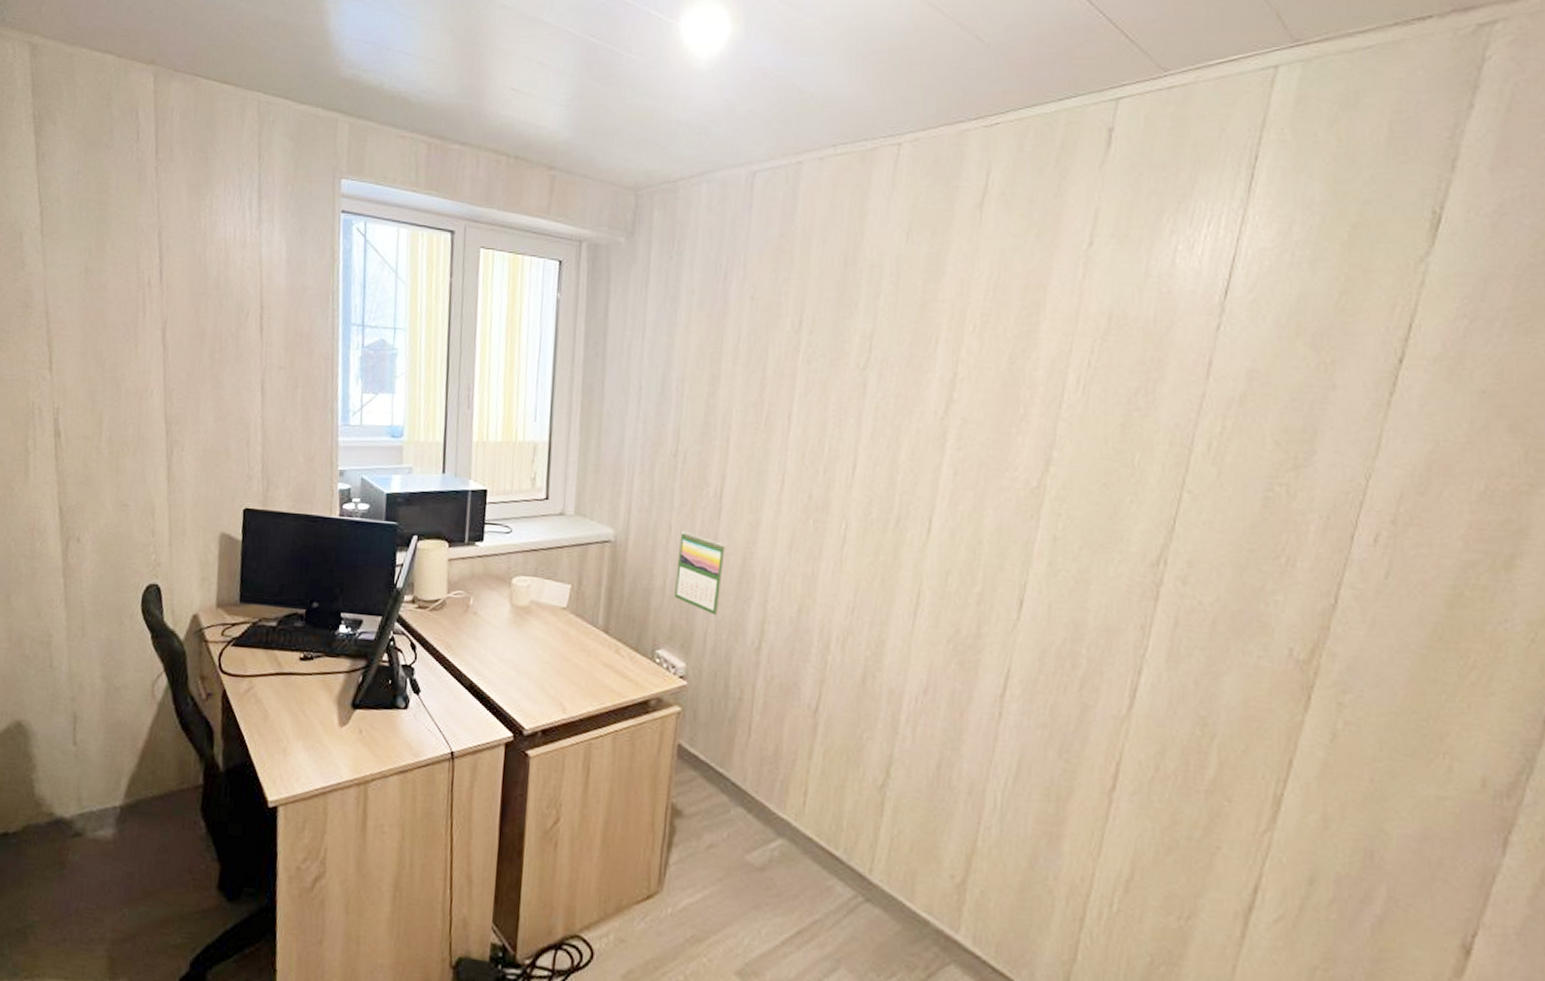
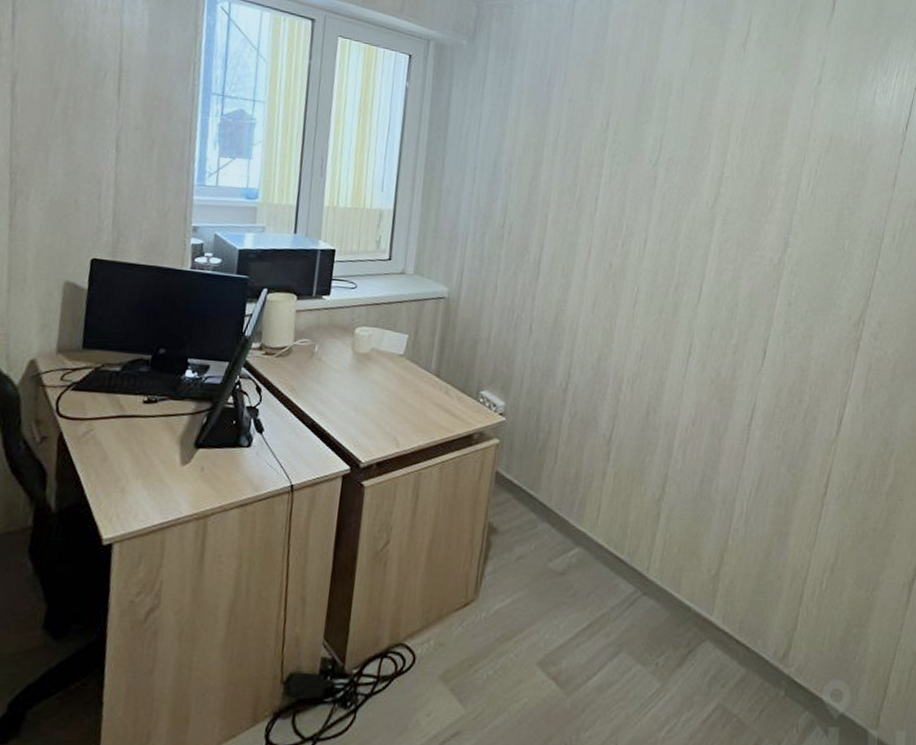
calendar: present [675,531,726,616] -> none [498,290,542,362]

